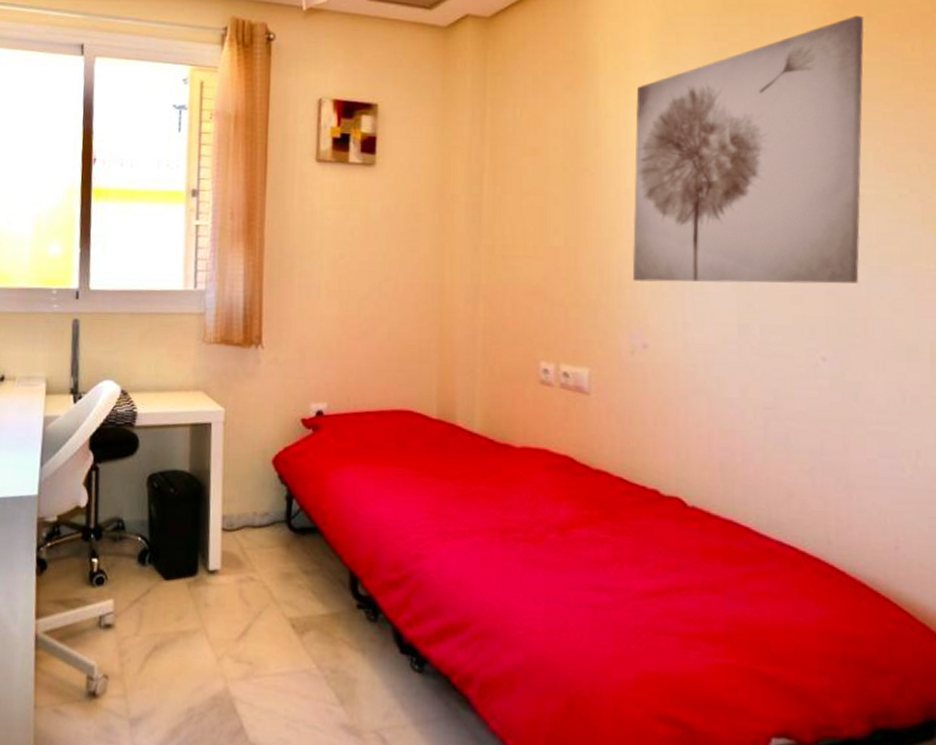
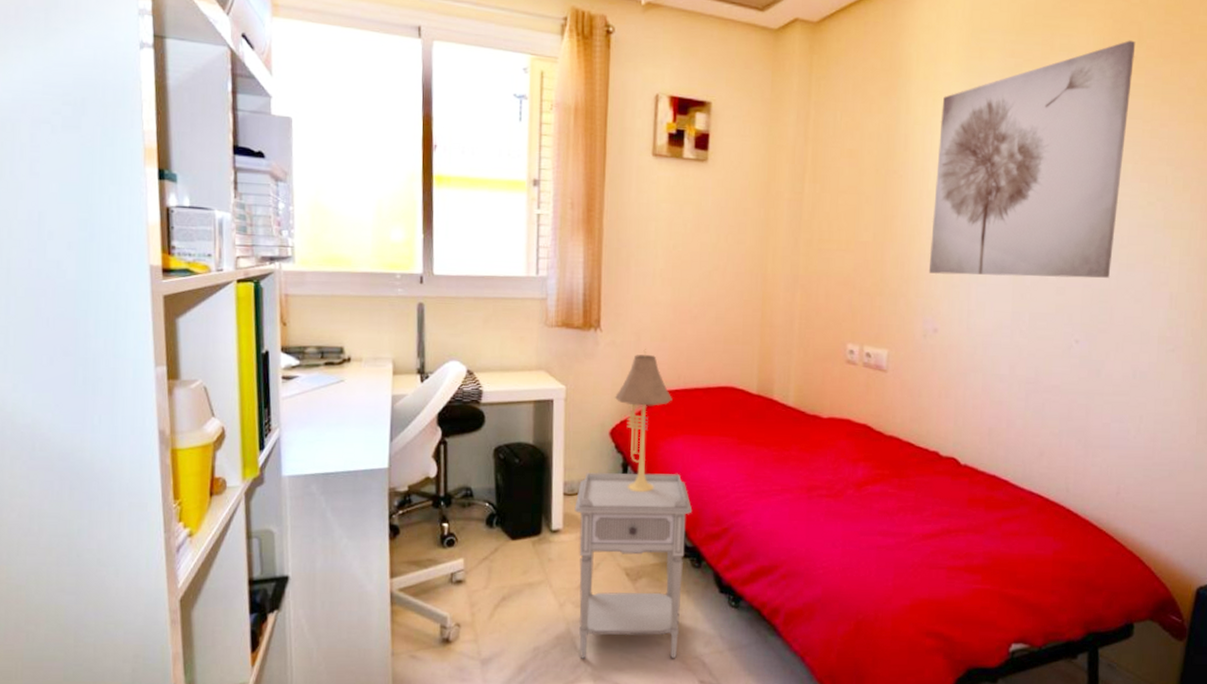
nightstand: none [234,505,367,731] -> present [574,472,693,659]
table lamp: none [277,367,342,530] -> present [614,349,673,493]

